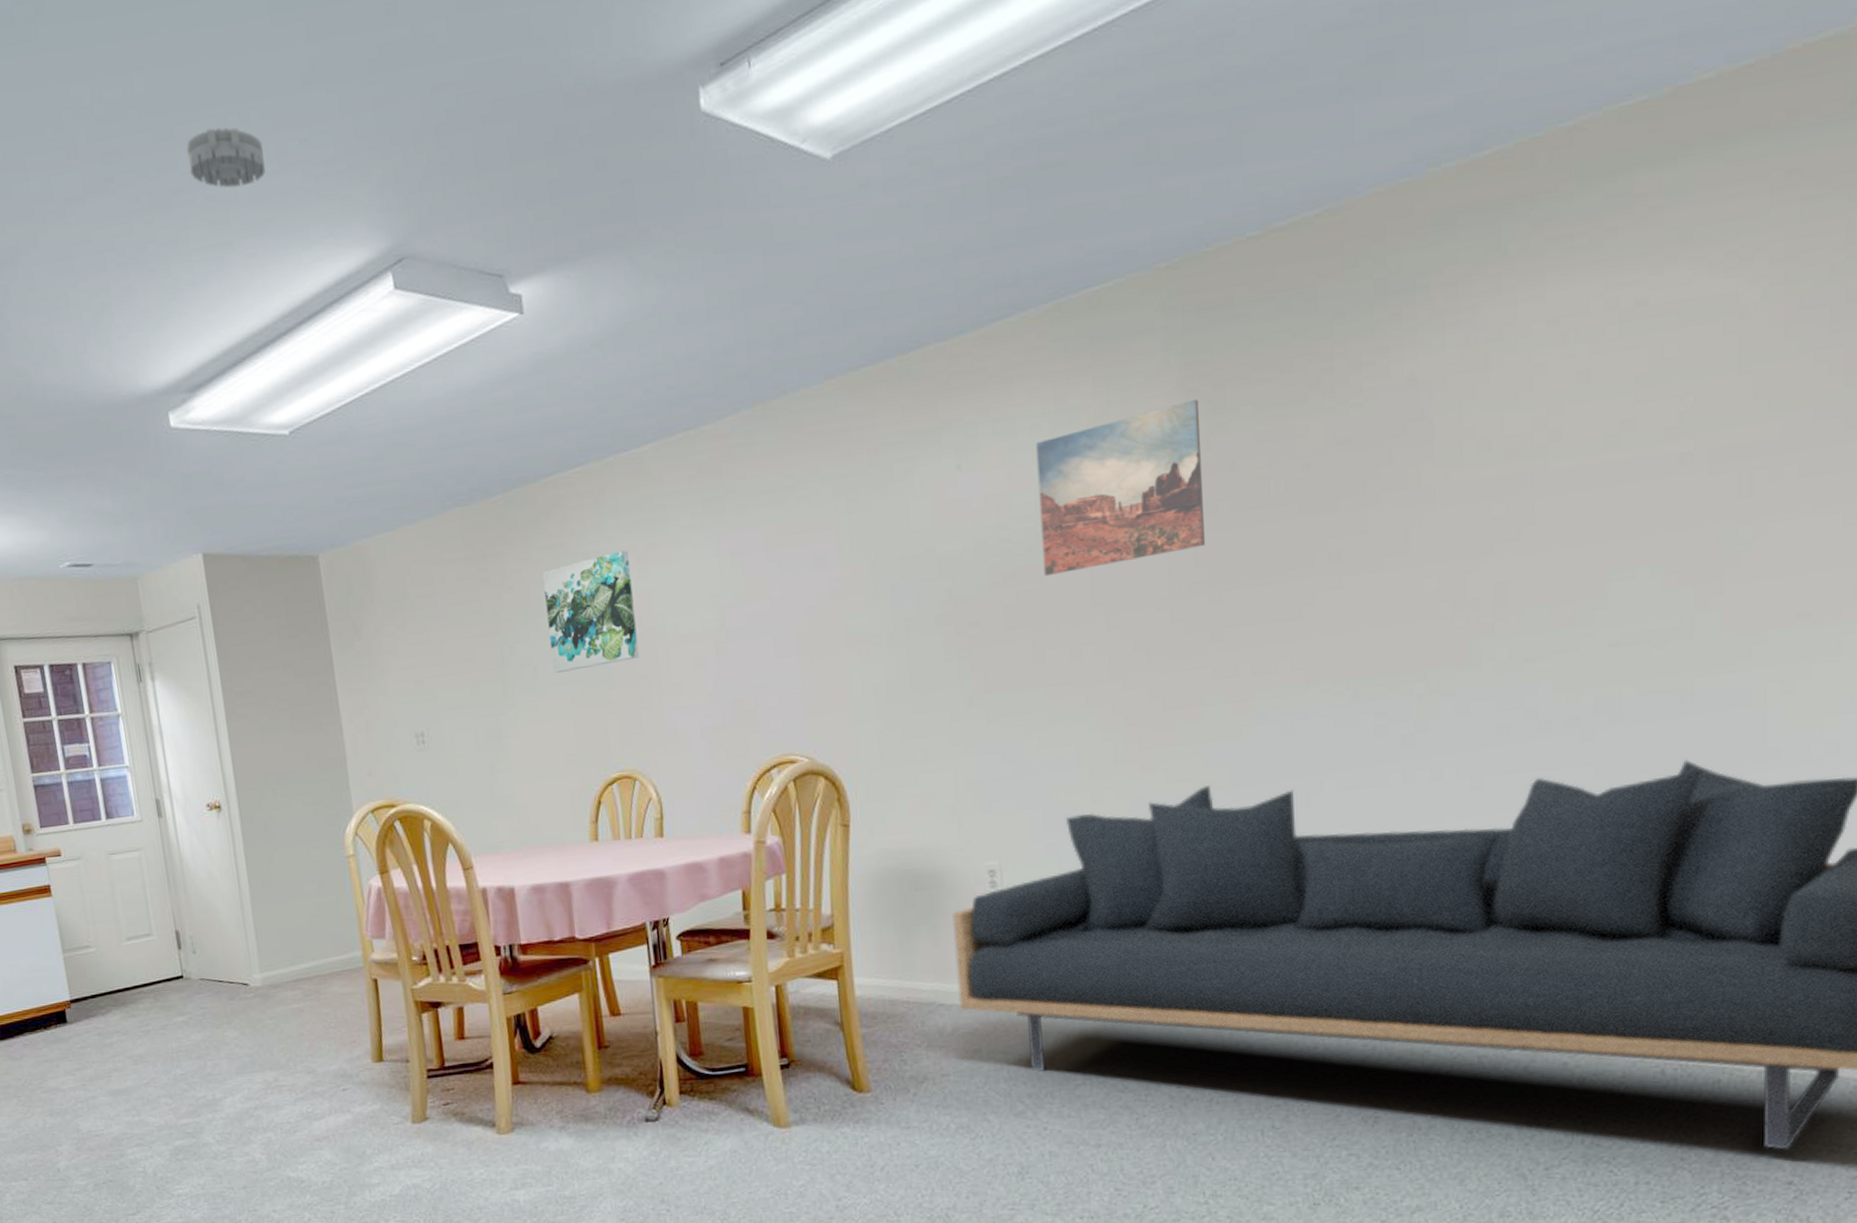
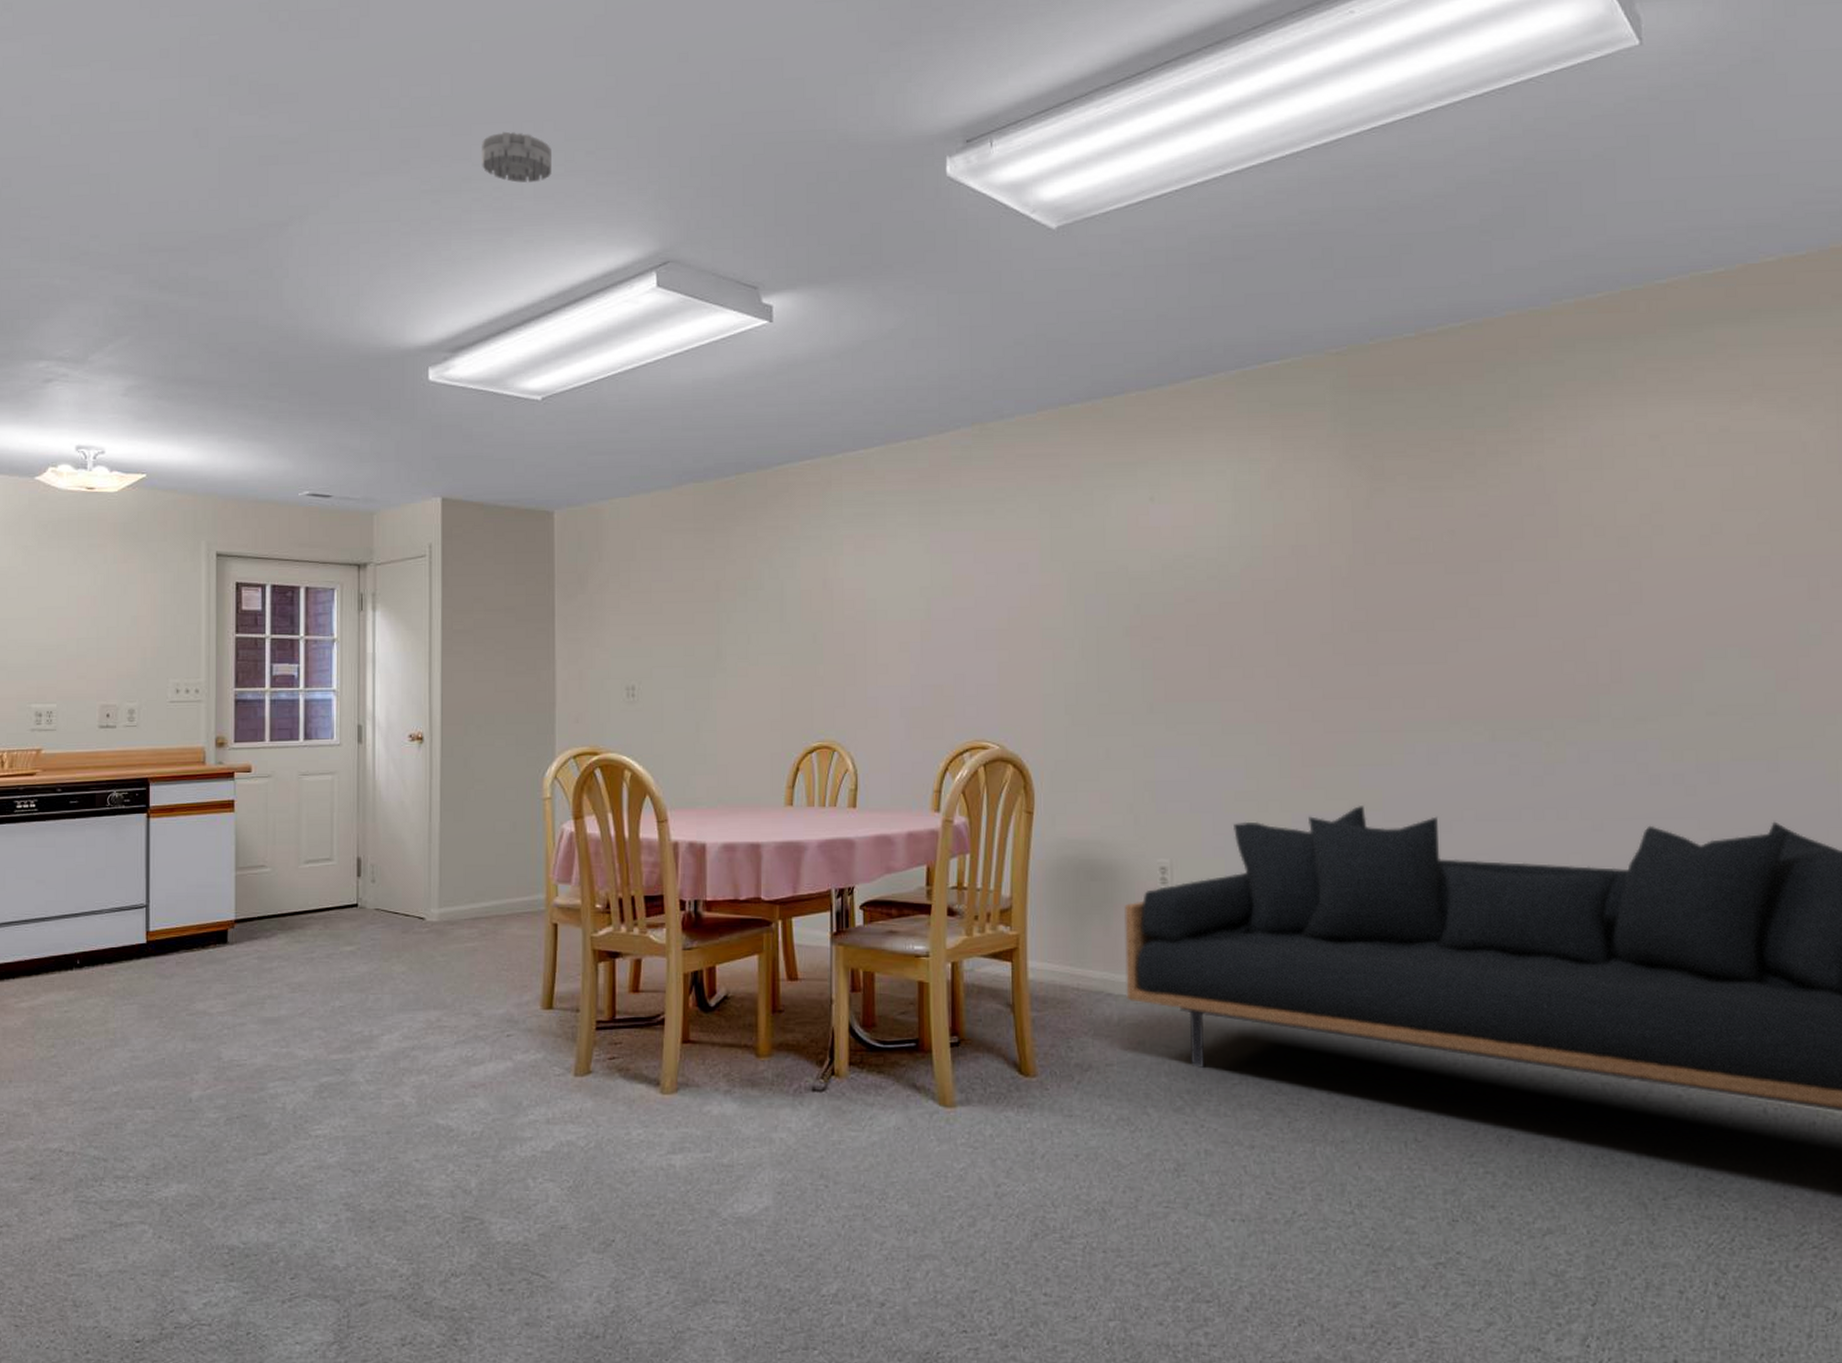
wall art: present [542,550,639,673] -> none [765,538,849,643]
wall art: present [1035,400,1205,576] -> none [1220,466,1364,602]

